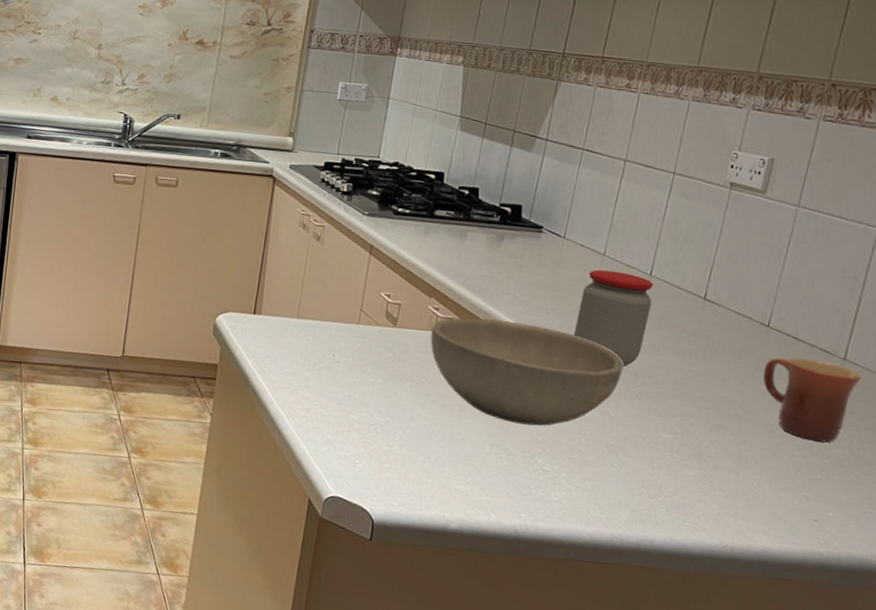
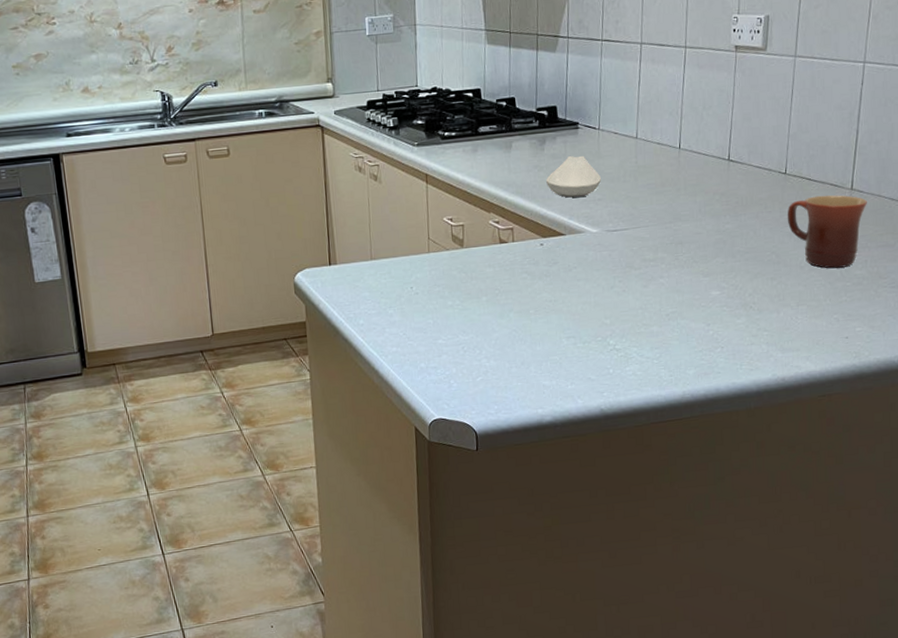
bowl: present [430,317,624,426] -> none [496,218,670,313]
spoon rest: none [496,258,558,303] -> present [545,155,602,198]
jar: present [573,269,653,367] -> none [621,151,685,238]

